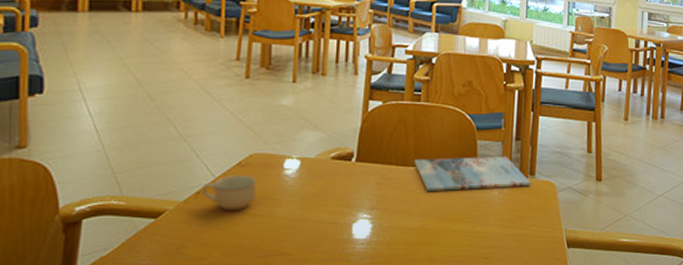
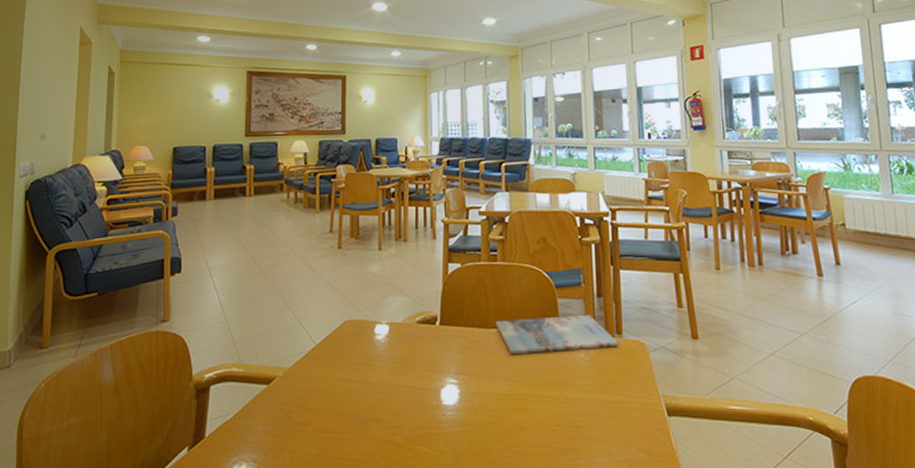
cup: present [202,175,256,211] -> none [305,341,351,377]

